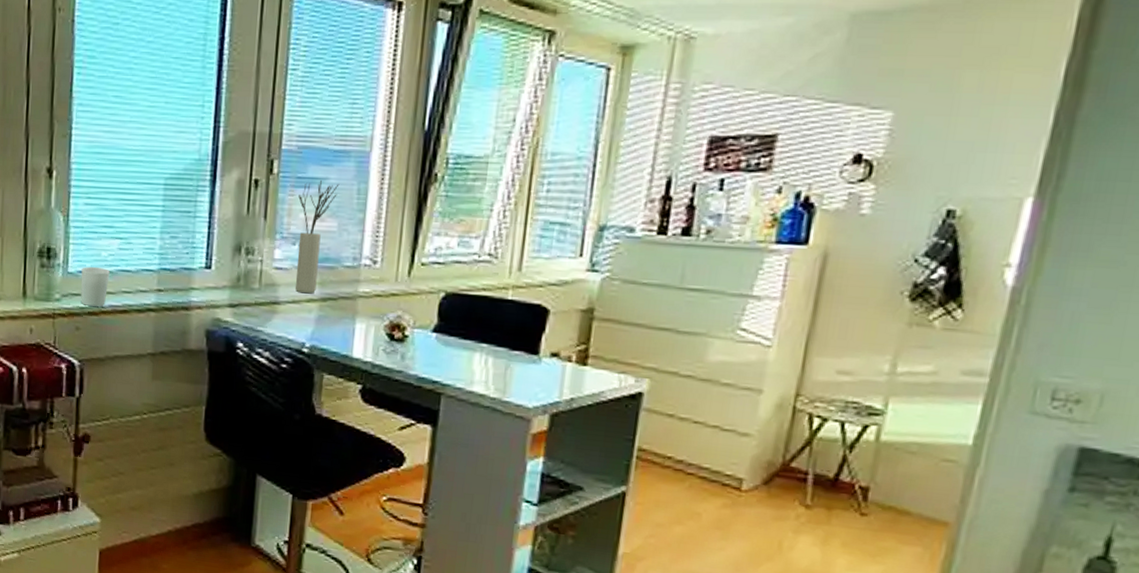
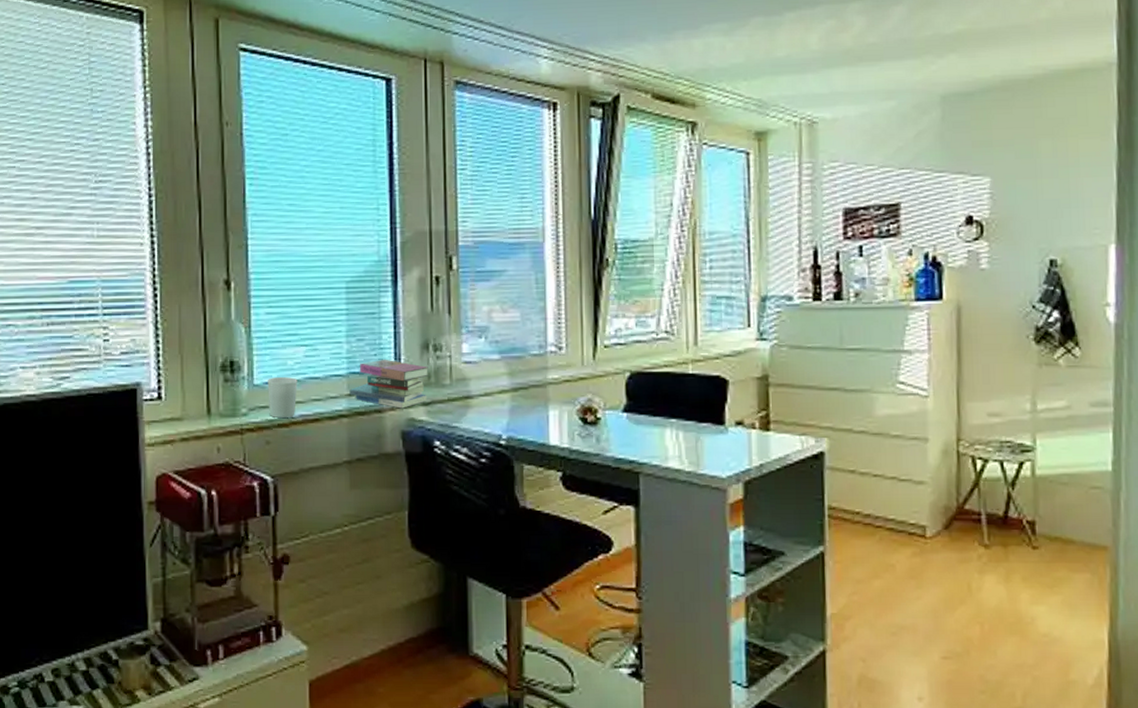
books: none [159,258,239,308] -> present [349,359,429,409]
vase: present [294,181,340,294] -> none [480,273,518,385]

